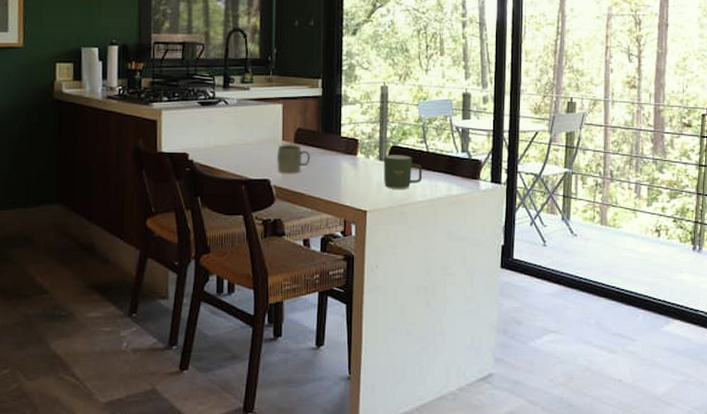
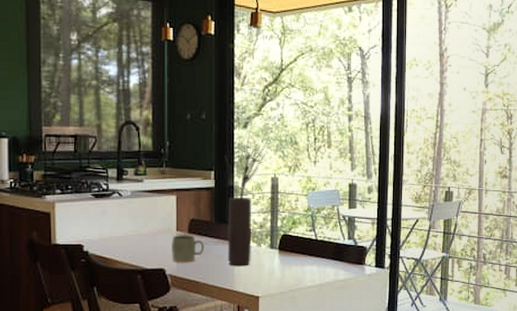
vase: none [332,44,377,177] -> present [224,137,267,265]
mug: present [384,155,423,189] -> none [275,243,312,275]

